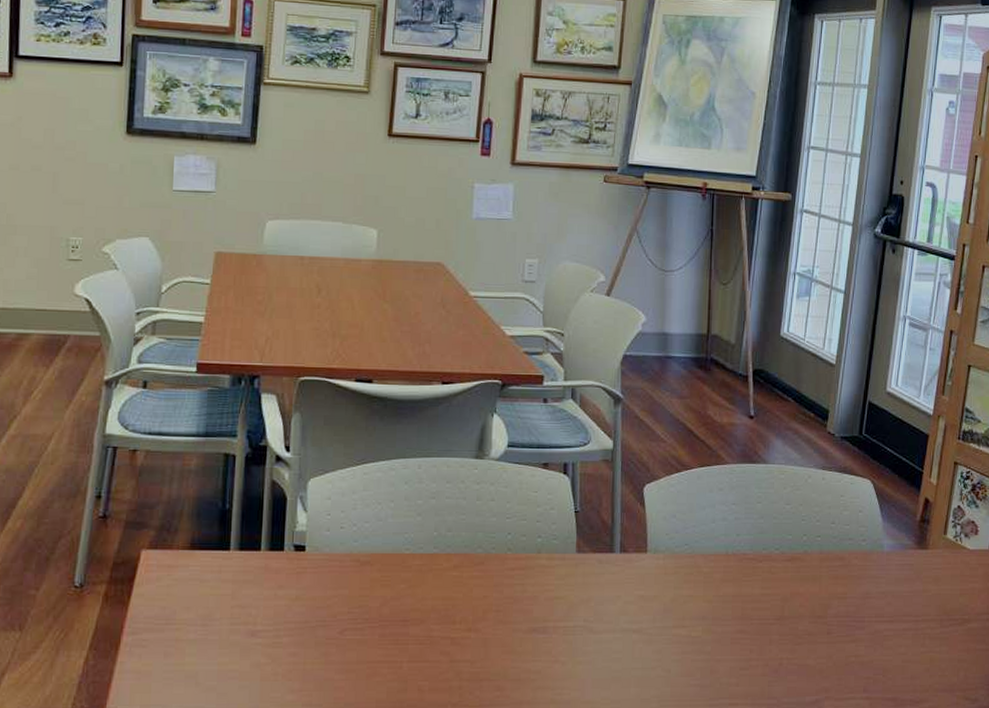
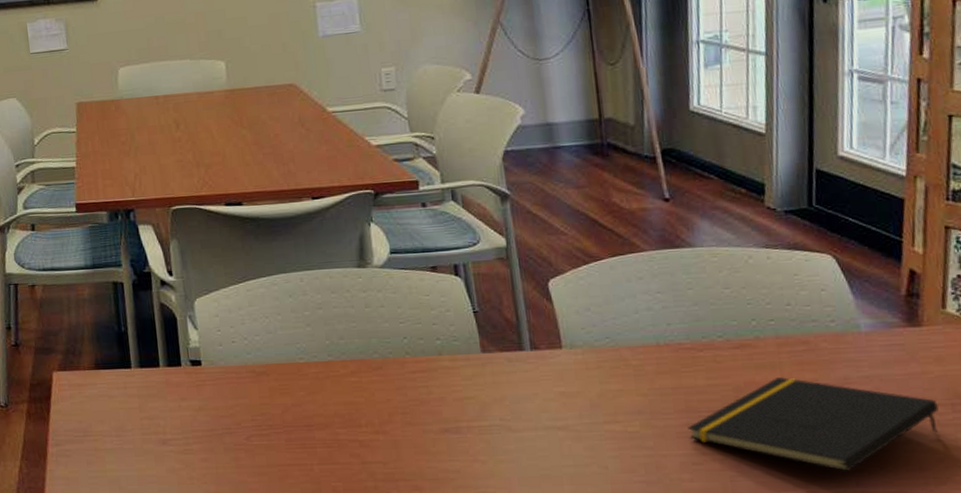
notepad: none [740,589,931,679] -> present [687,376,939,472]

